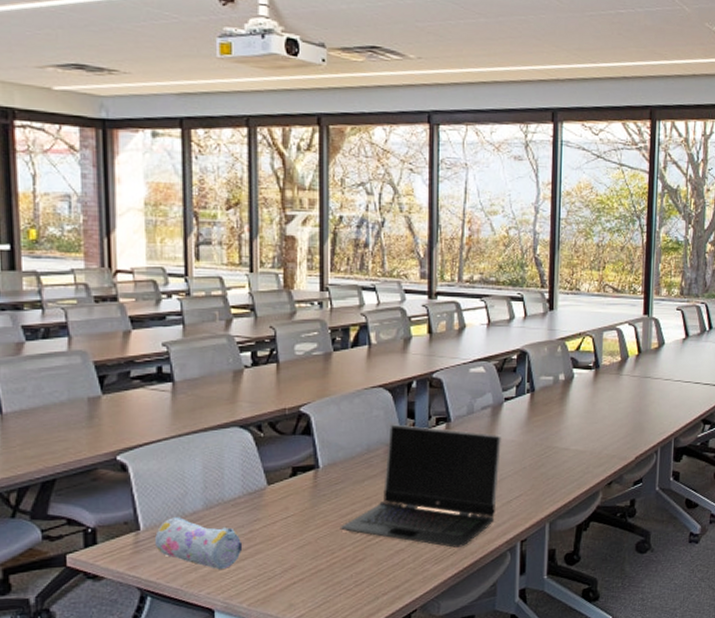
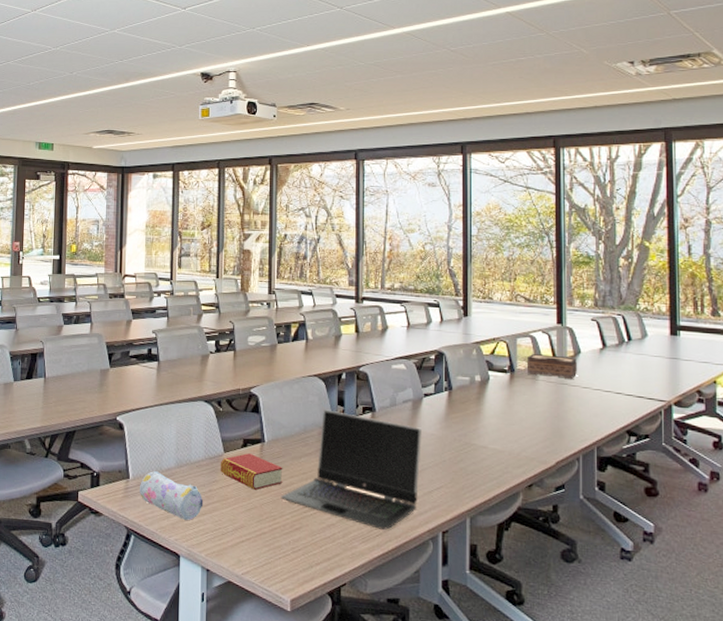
book: none [262,483,342,523] -> present [220,453,283,490]
tissue box: none [611,348,660,371] -> present [526,354,577,379]

